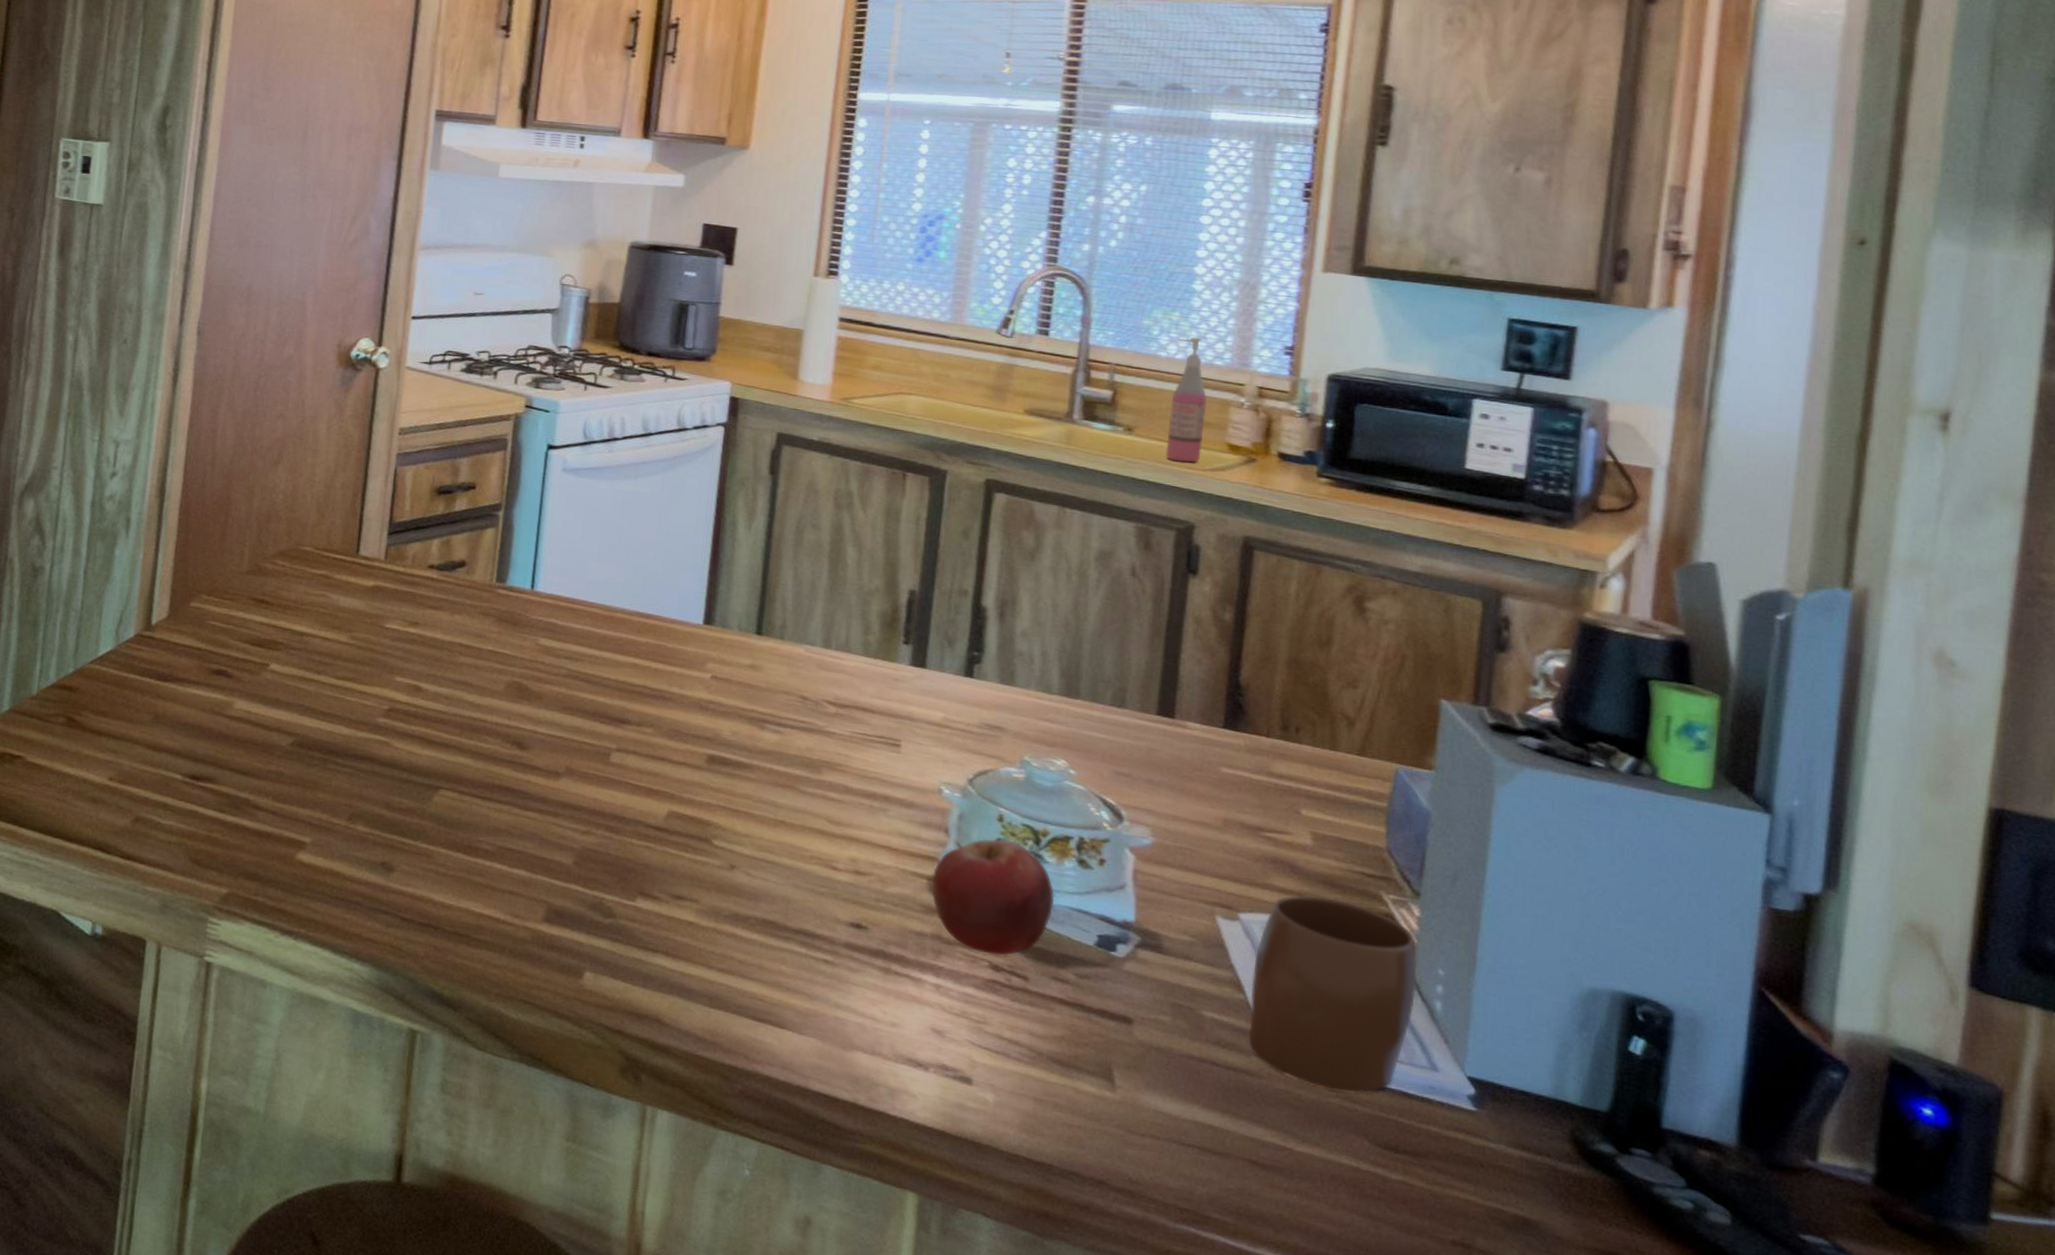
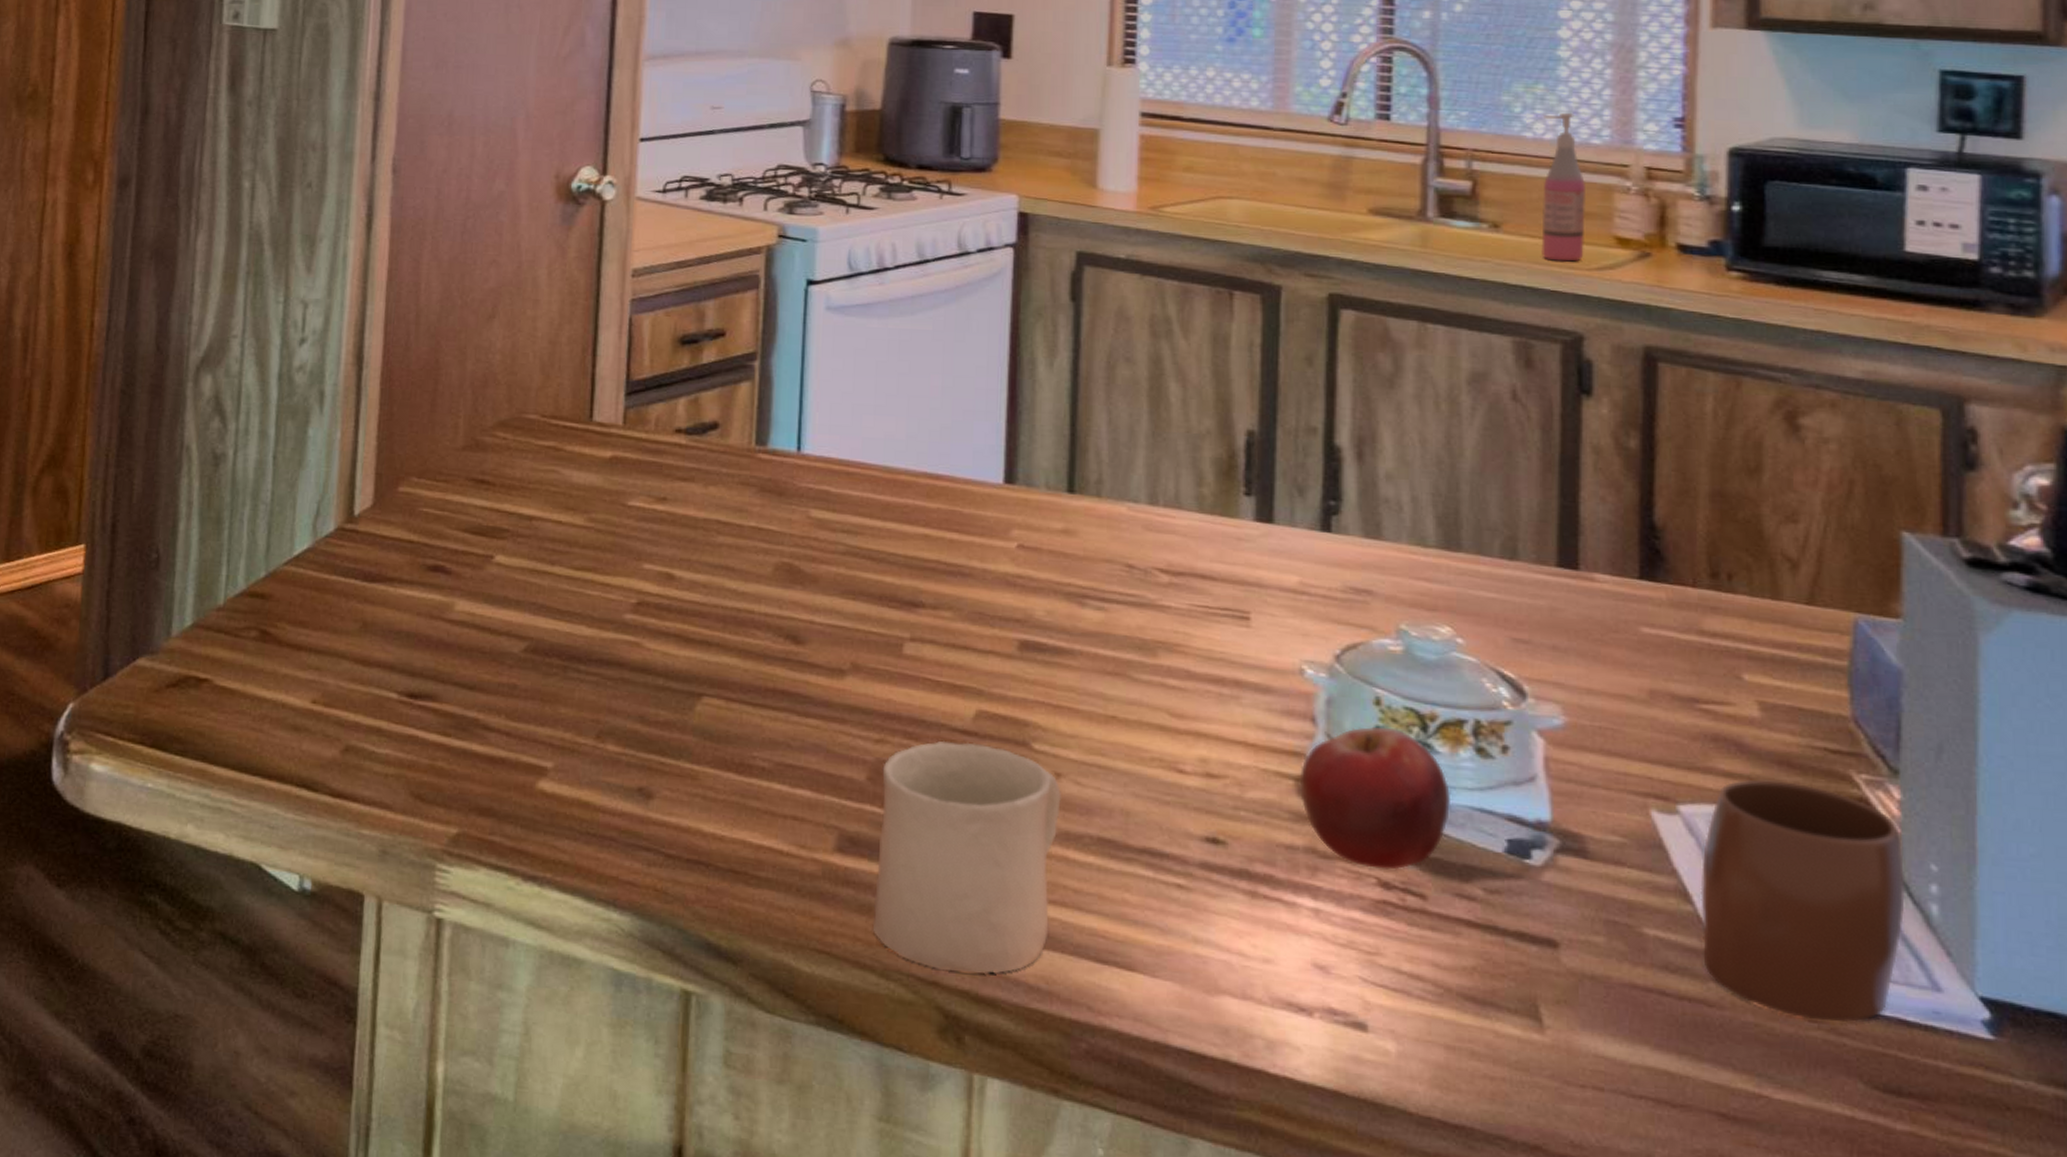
mug: none [571,834,735,1026] -> present [872,740,1062,974]

